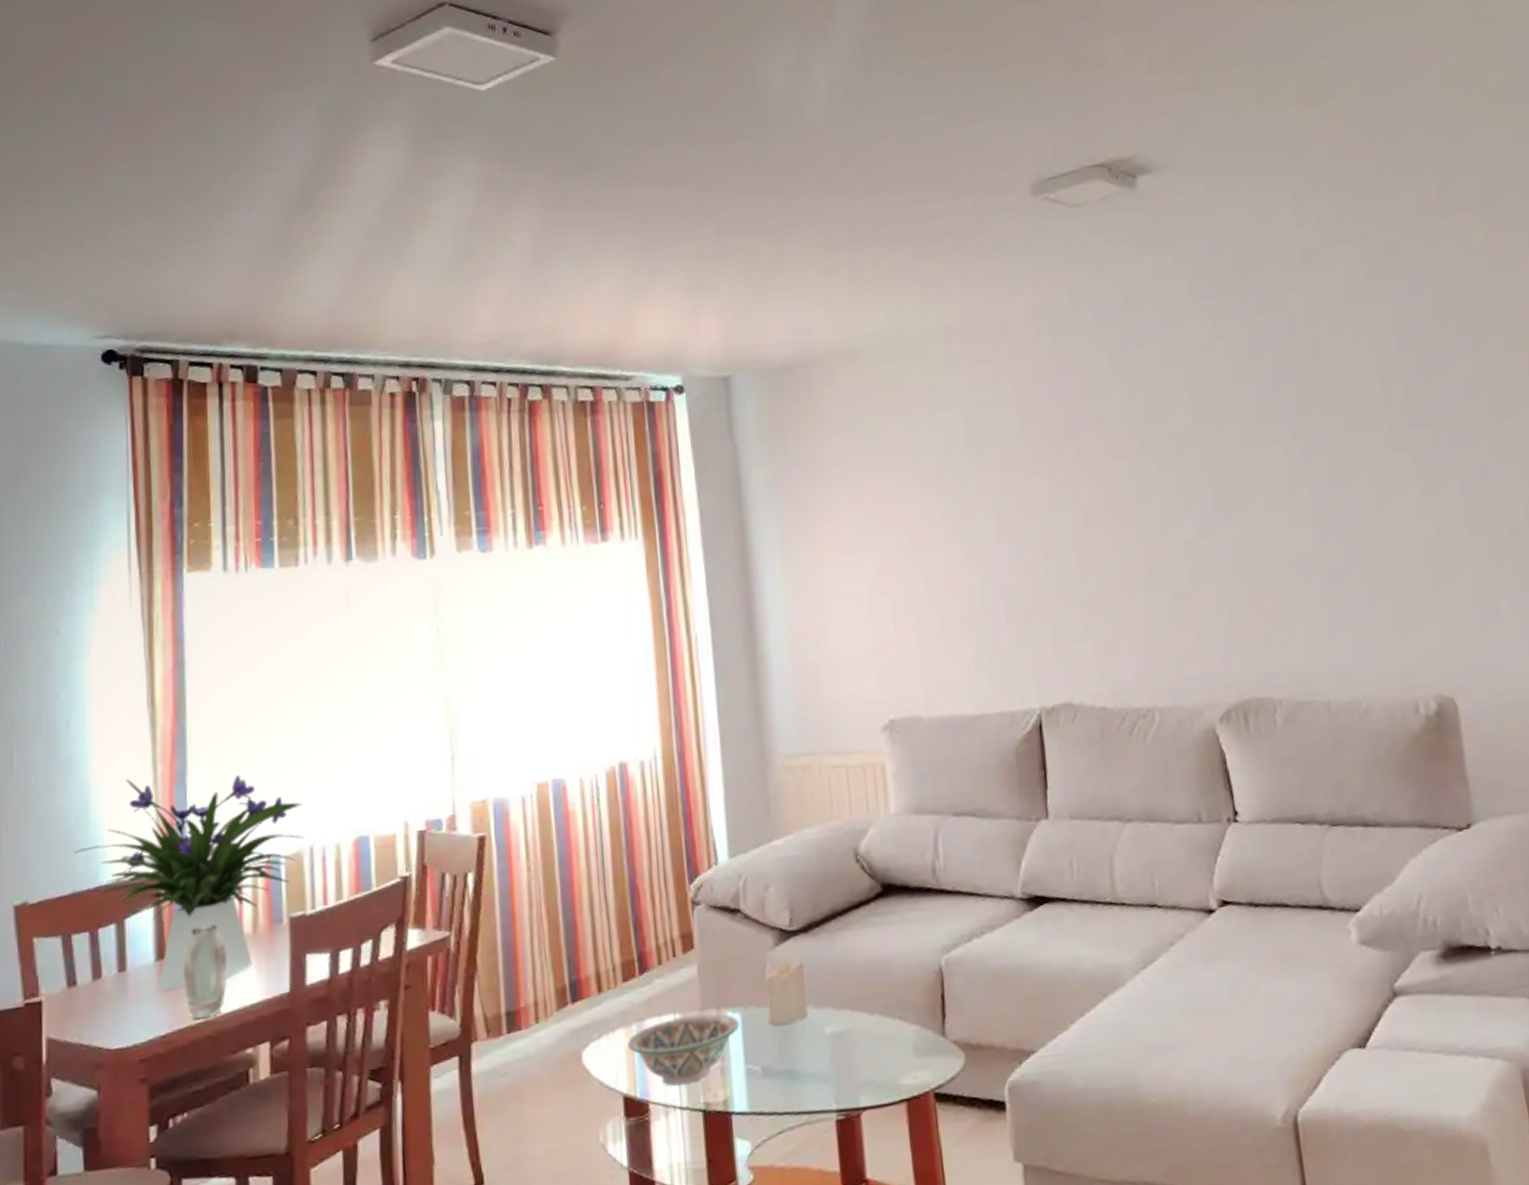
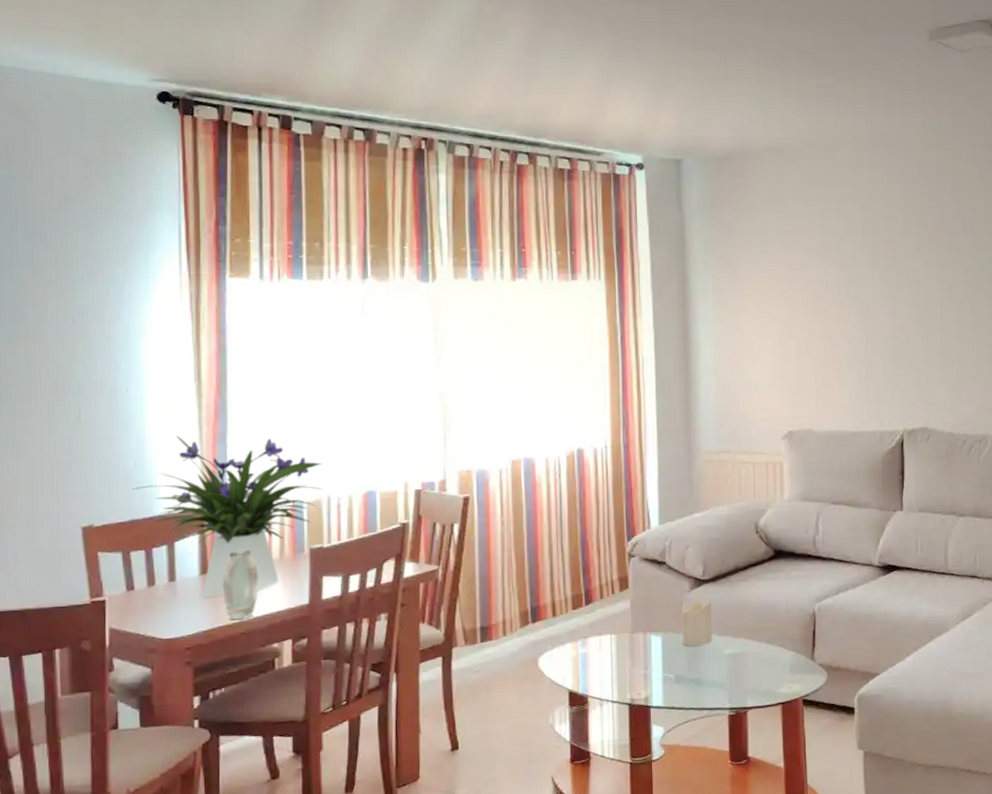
decorative bowl: present [627,1013,740,1086] -> none [573,635,661,686]

